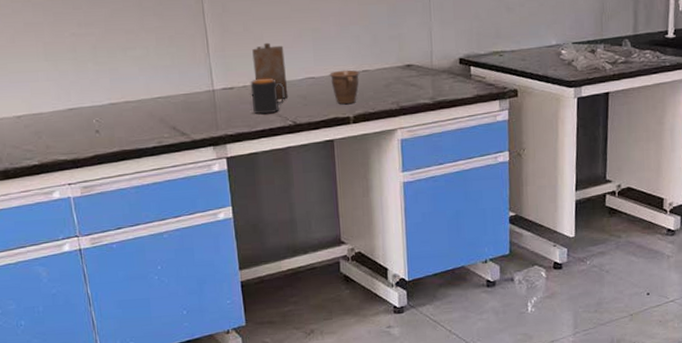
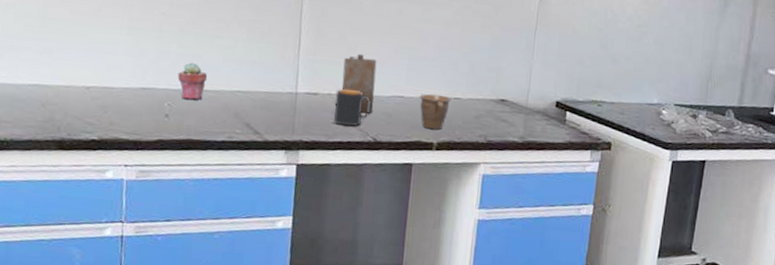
potted succulent: none [99,77,128,113] -> present [177,62,208,100]

